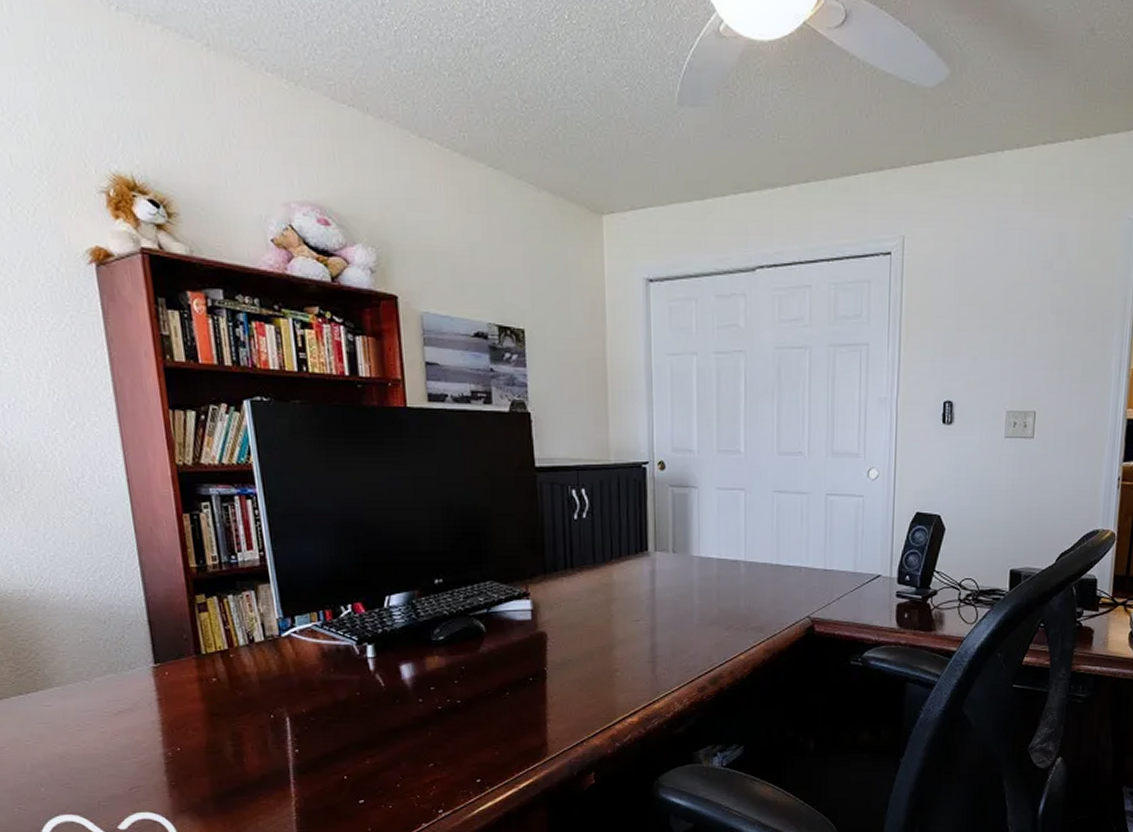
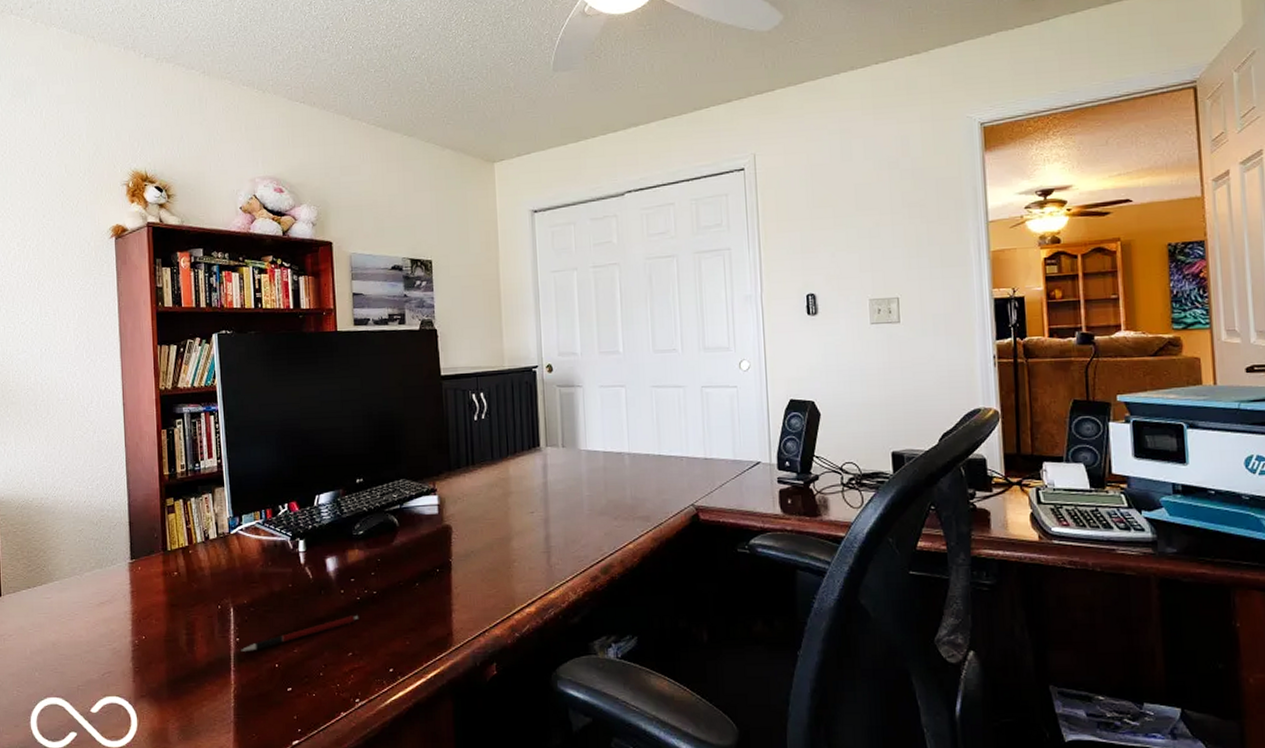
pen: none [301,725,441,763] -> present [241,615,359,652]

